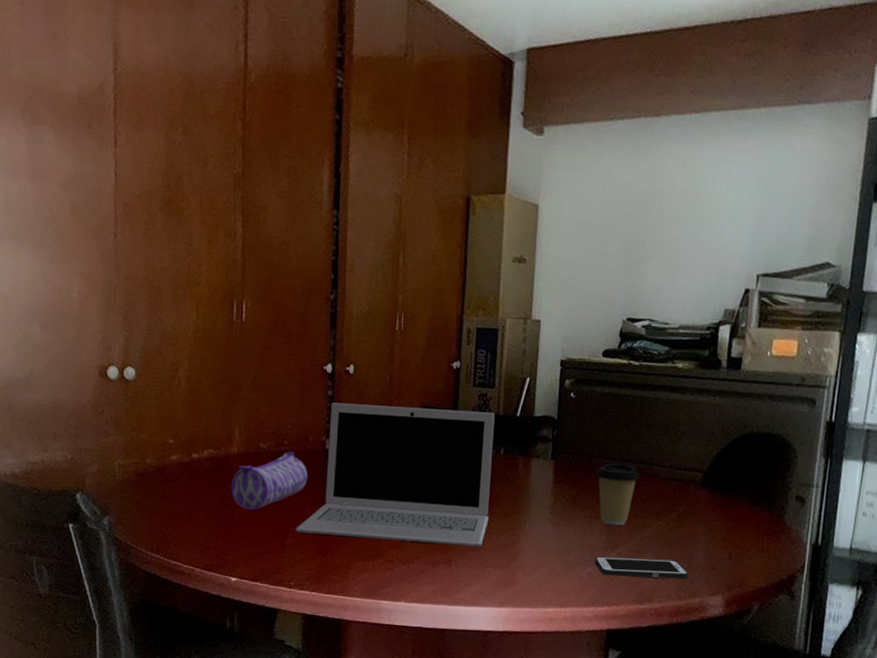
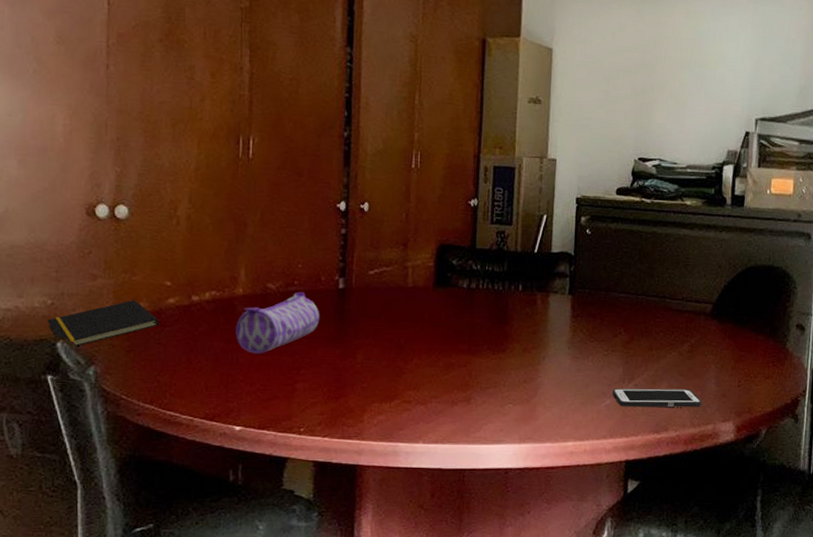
notepad: none [68,456,164,499] -> present [48,300,160,348]
laptop: present [296,402,495,547] -> none [307,241,513,384]
coffee cup: present [595,463,640,526] -> none [611,297,654,358]

